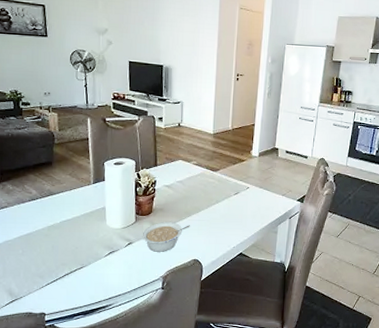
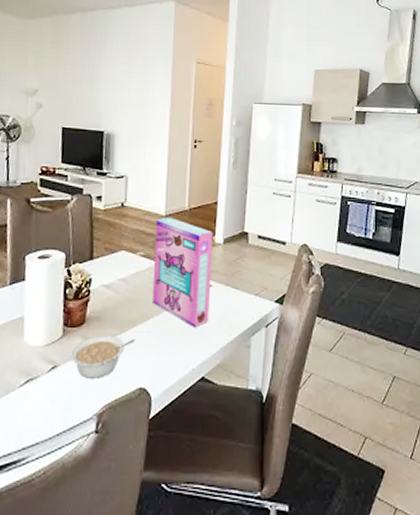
cereal box: none [204,135,251,218] -> present [153,217,213,328]

